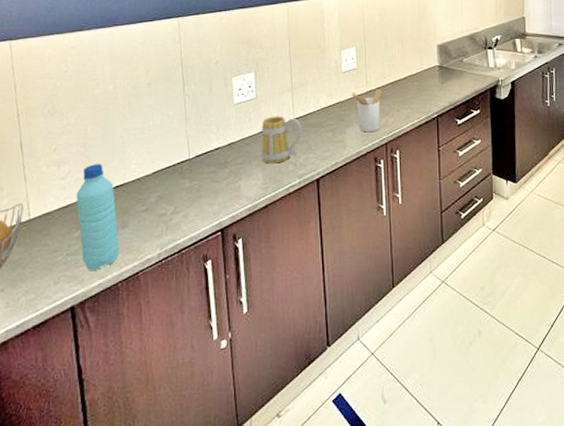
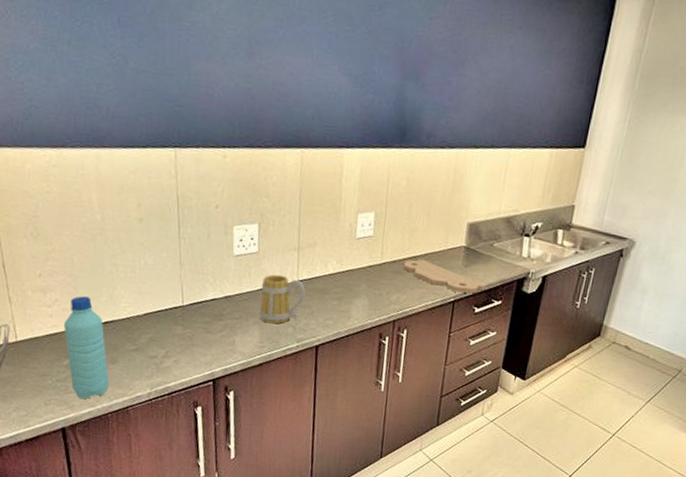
utensil holder: present [352,89,382,132] -> none [364,262,398,307]
cutting board: none [388,82,463,108] -> present [404,258,486,294]

